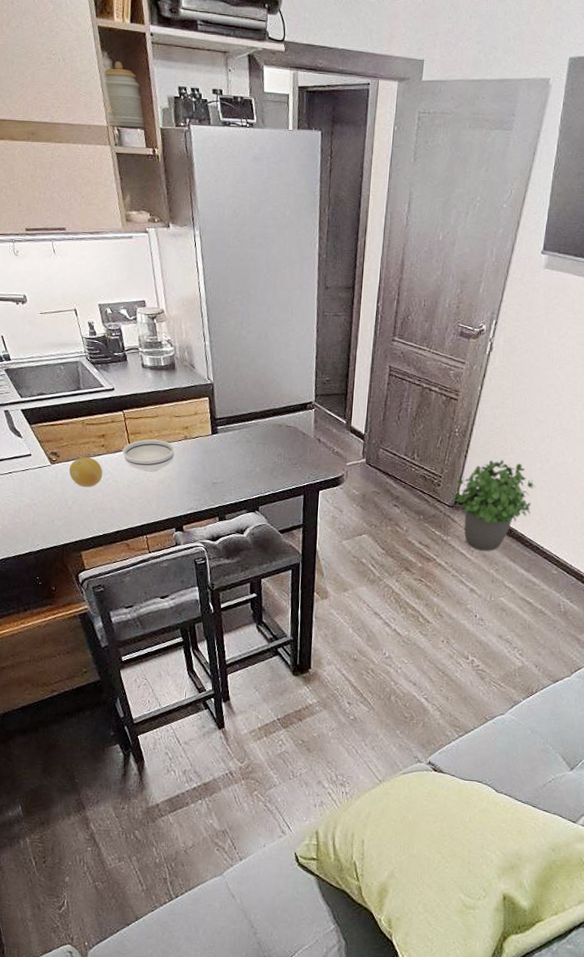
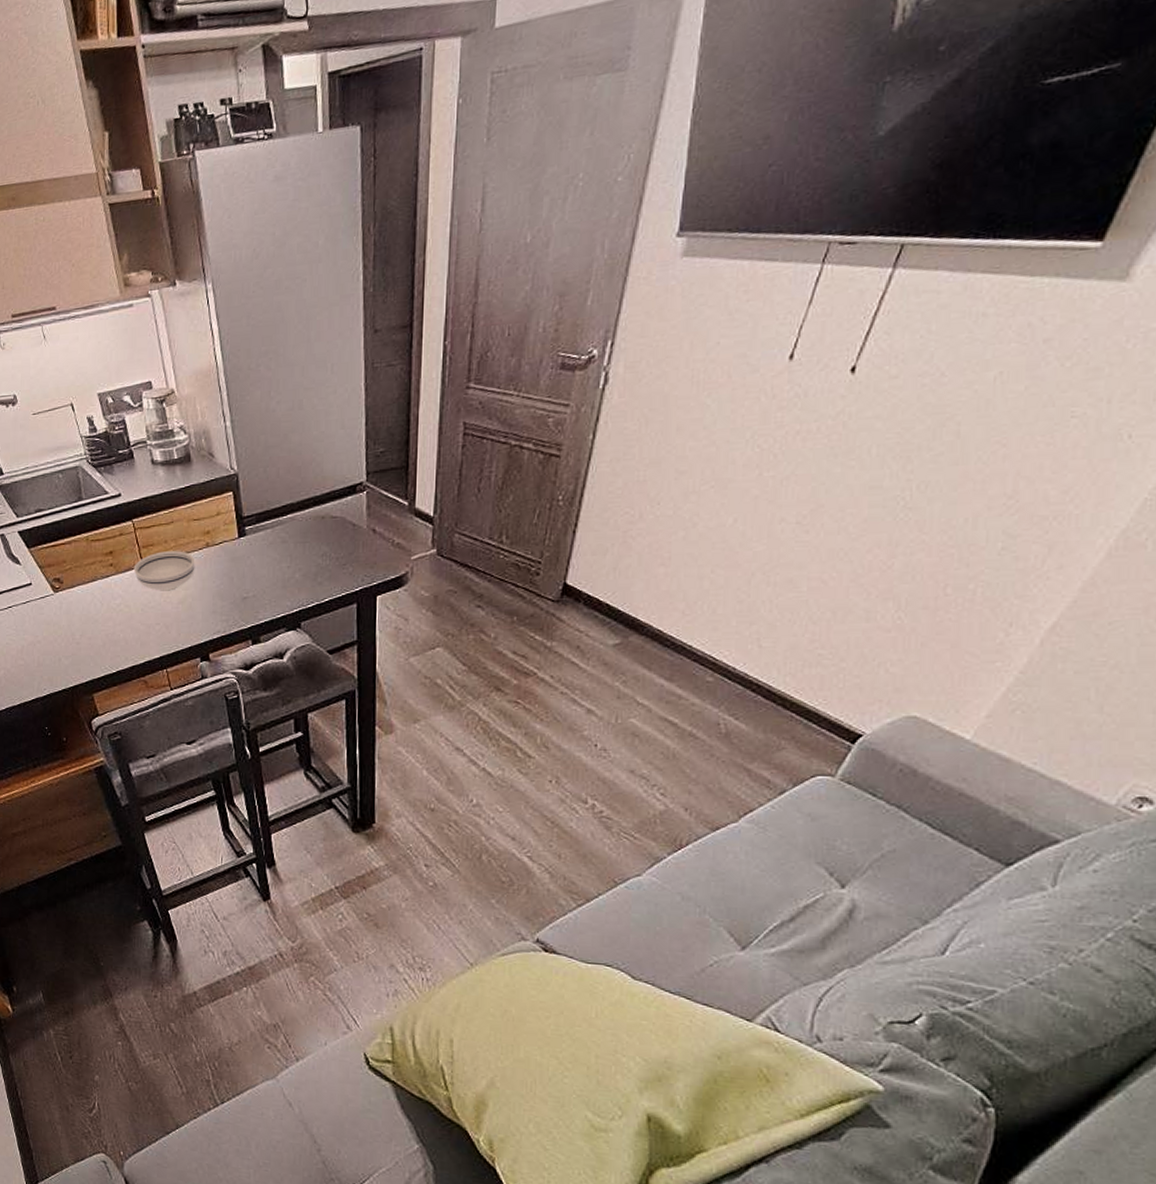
fruit: present [69,456,103,487] -> none [74,580,113,617]
jar: present [102,61,145,129] -> none [88,88,141,173]
potted plant: present [452,459,536,551] -> none [557,531,678,657]

